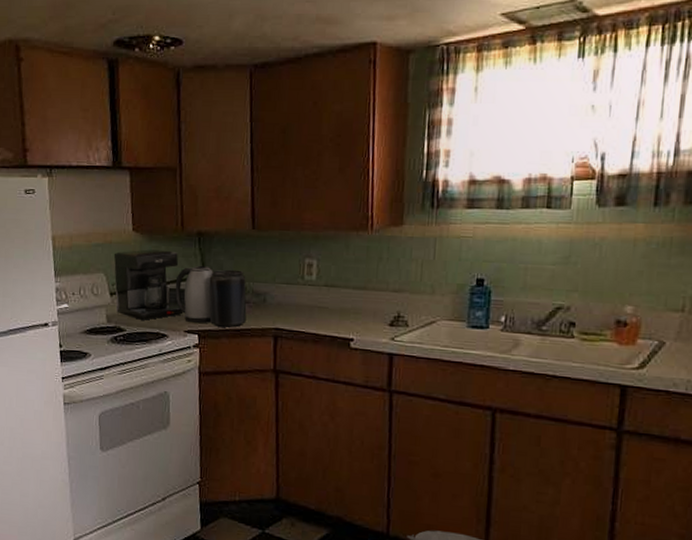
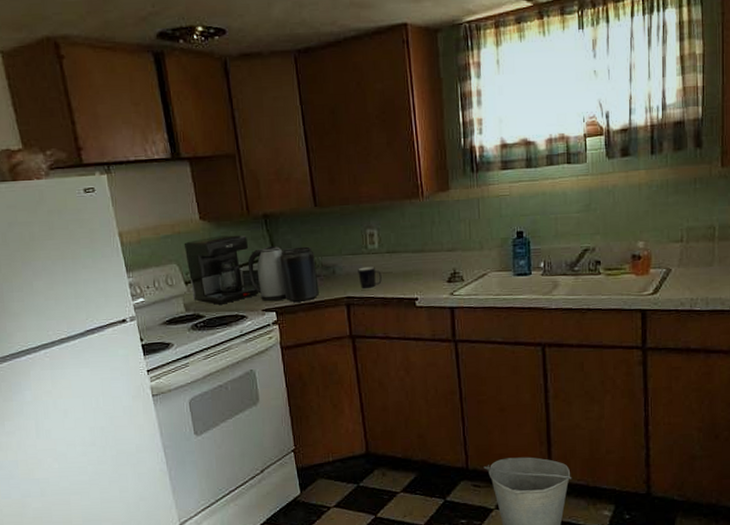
mug: none [290,298,316,325] -> present [358,267,382,291]

